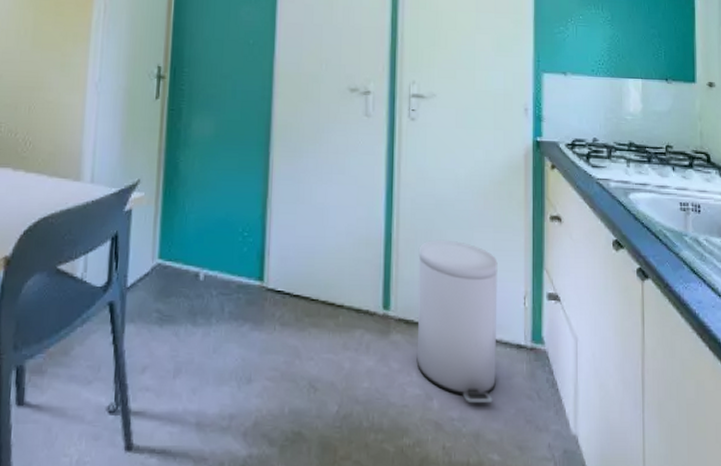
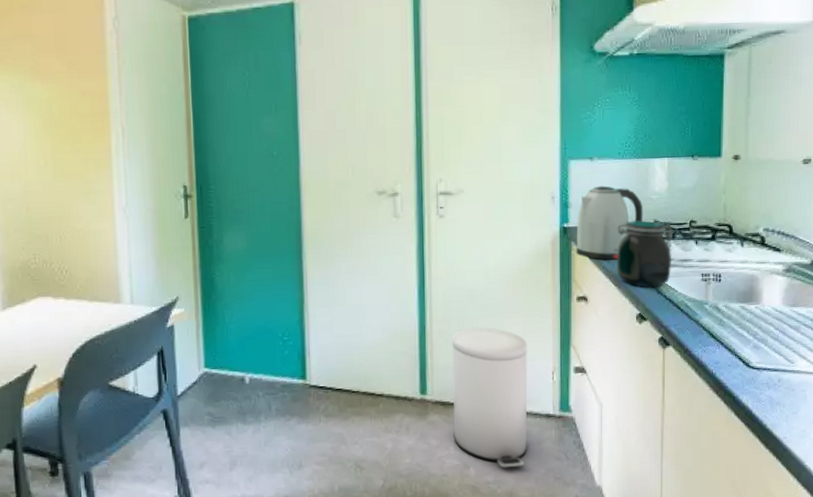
kettle: none [549,101,618,180] -> present [576,185,643,260]
jar: none [591,140,650,213] -> present [617,220,674,288]

